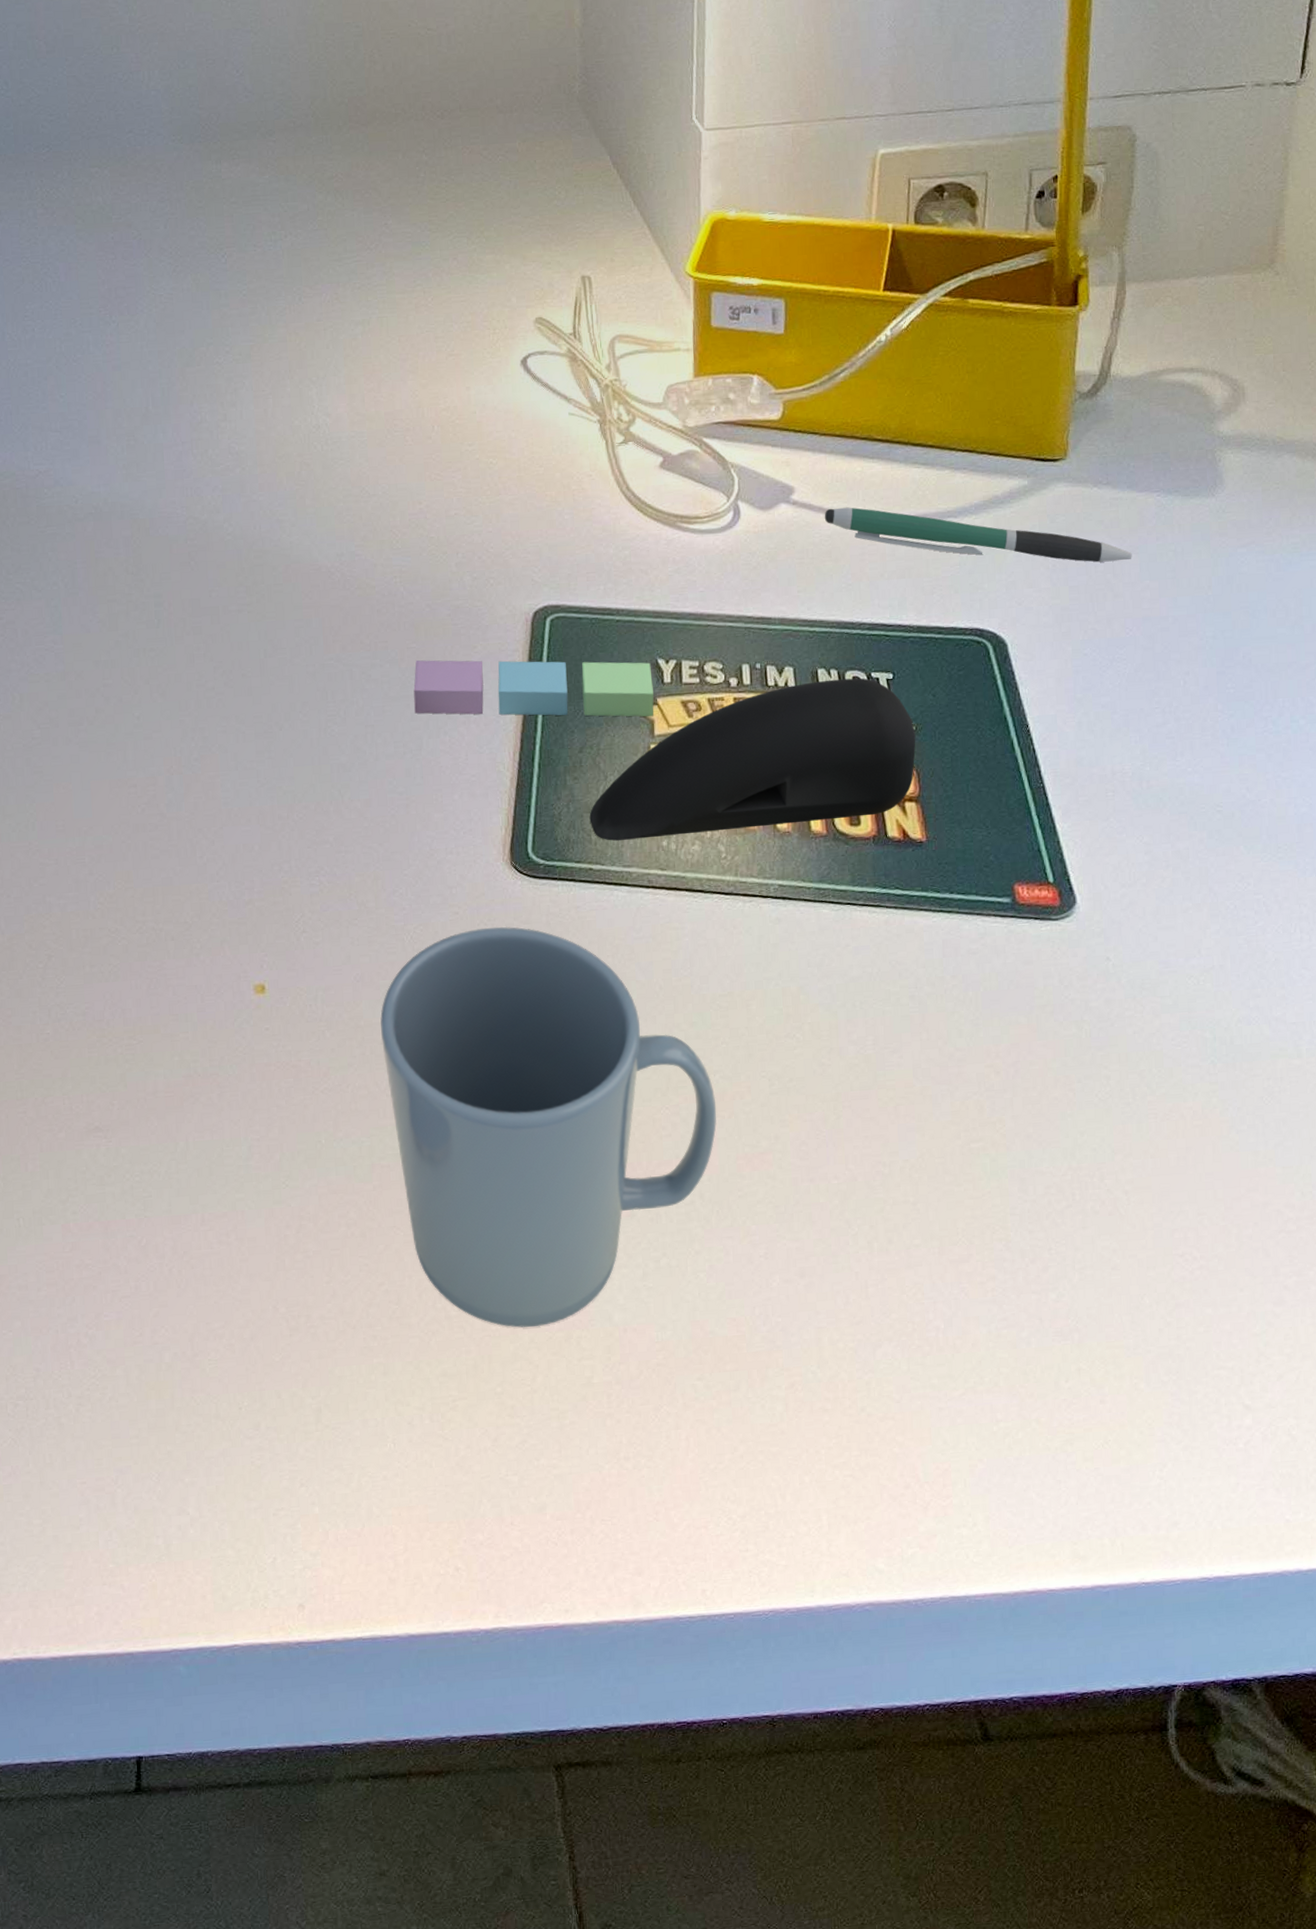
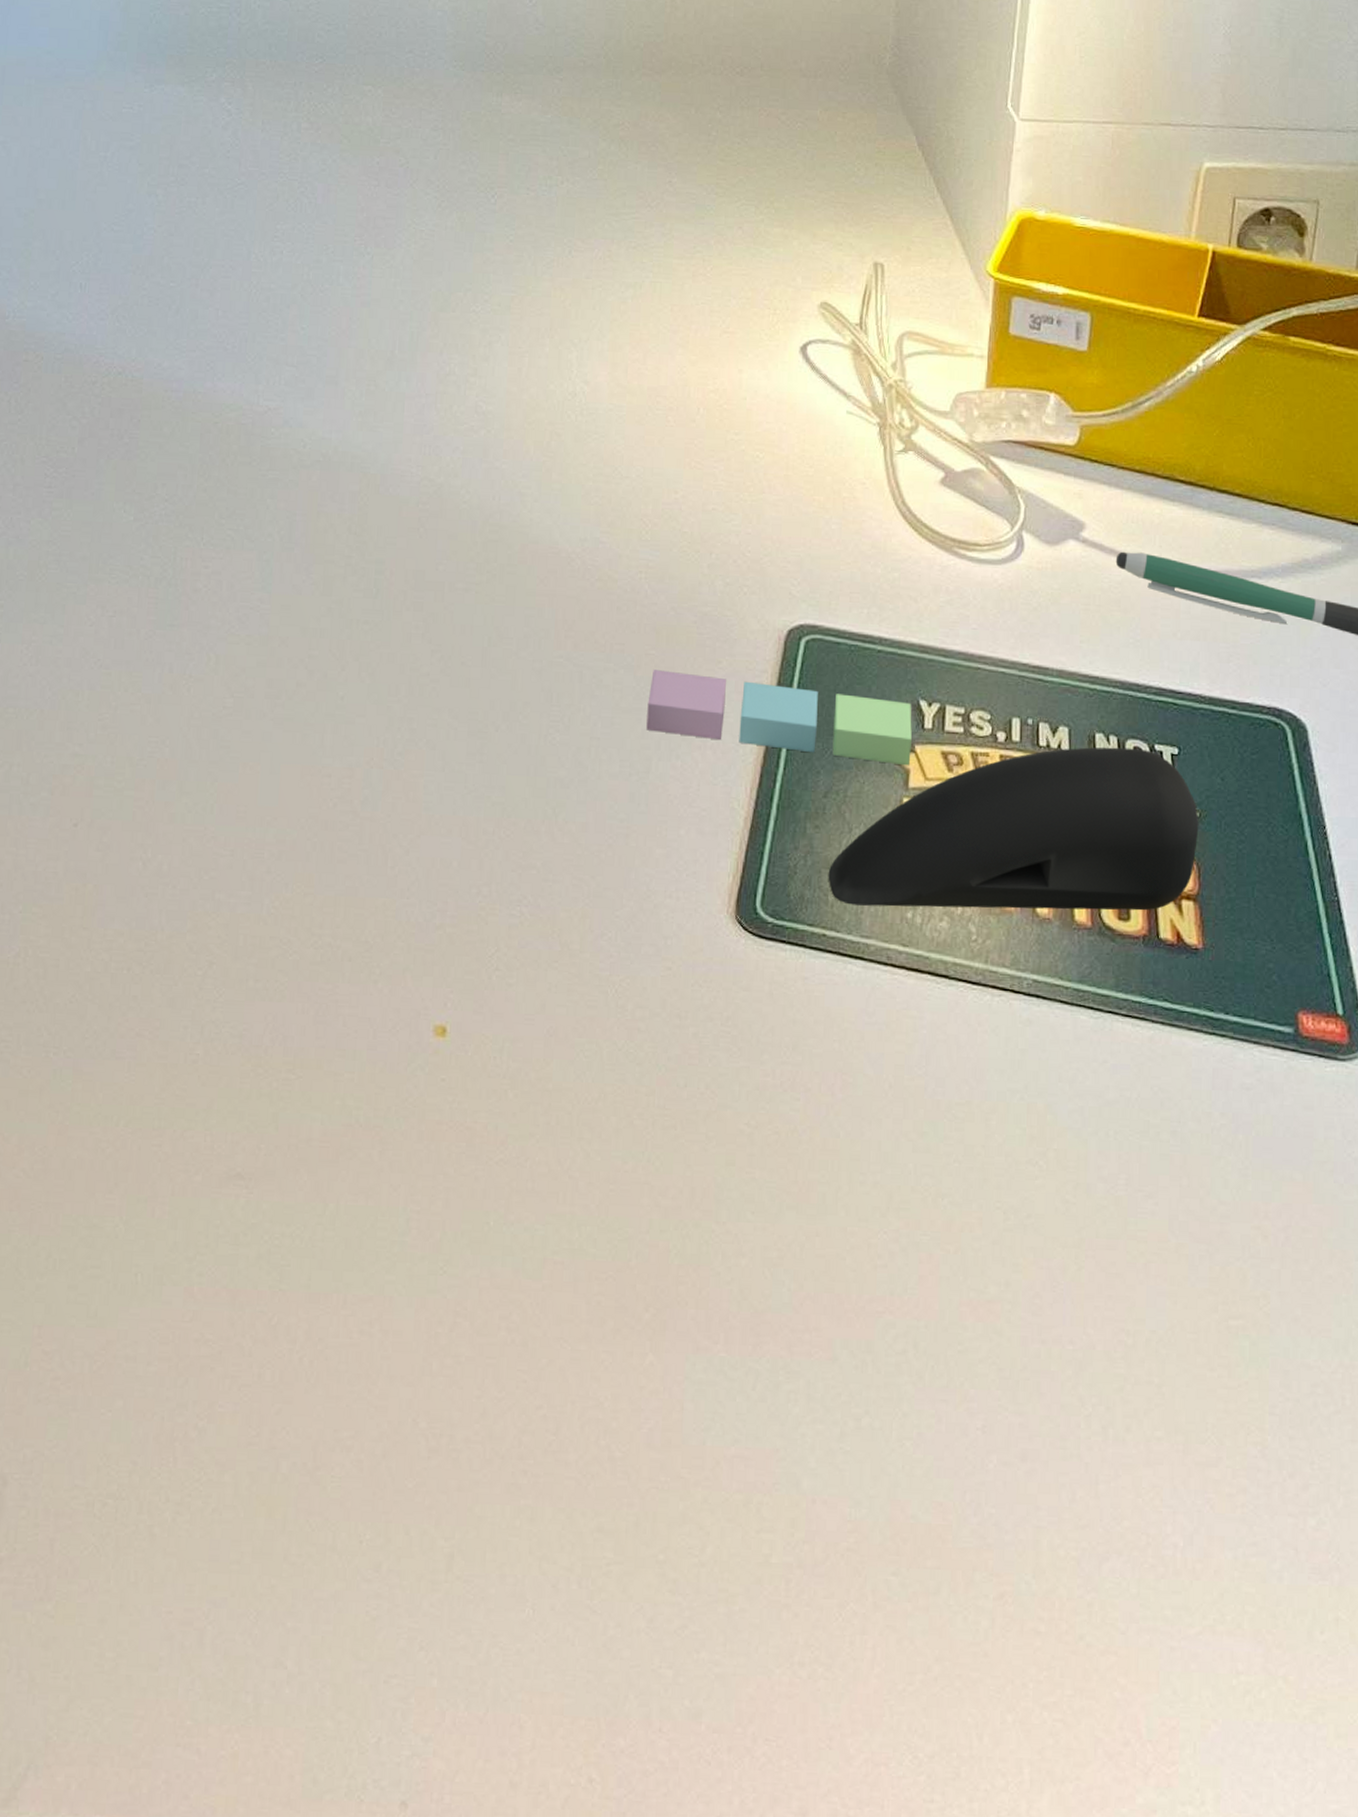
mug: present [380,927,717,1328] -> none [570,989,942,1484]

